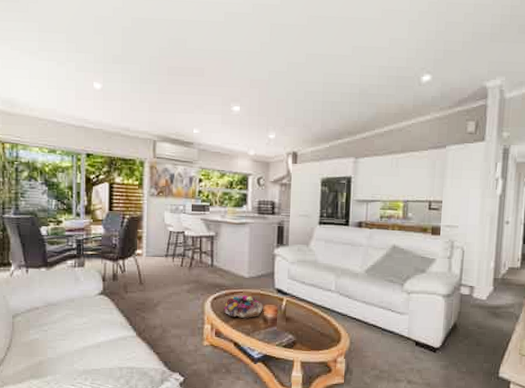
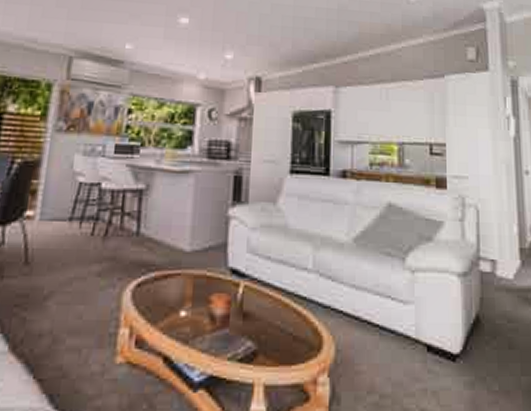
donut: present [223,295,263,318] -> none [150,279,210,315]

